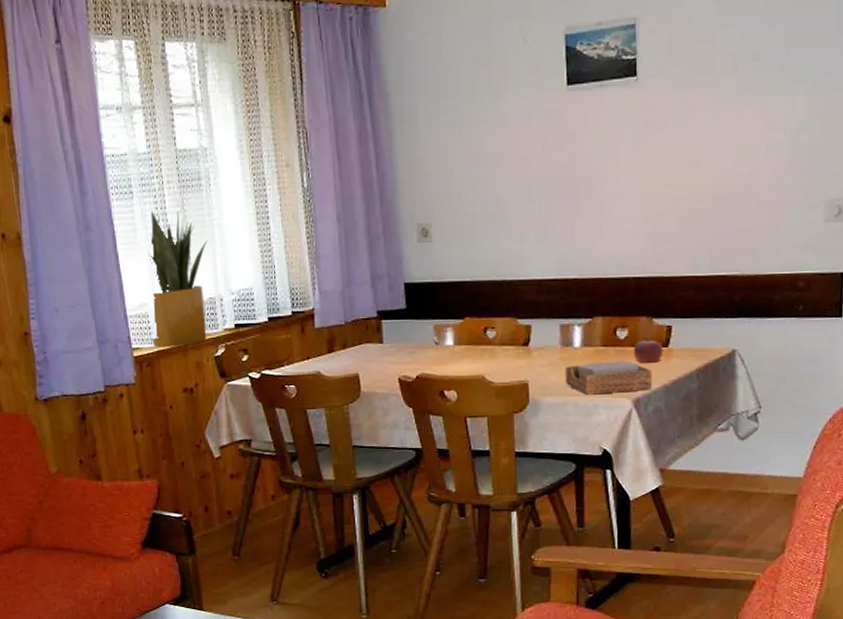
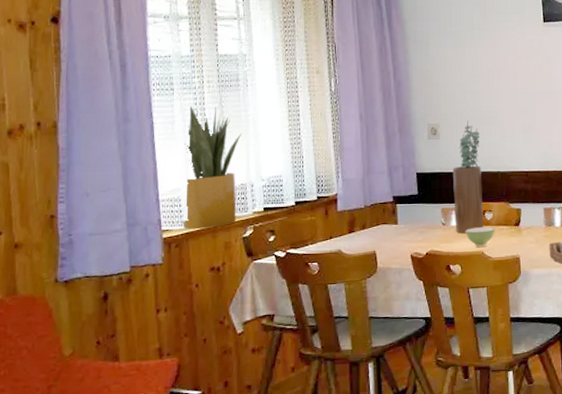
vase: none [447,218,485,355] -> present [452,120,484,234]
bowl: none [462,347,498,370] -> present [465,227,495,247]

